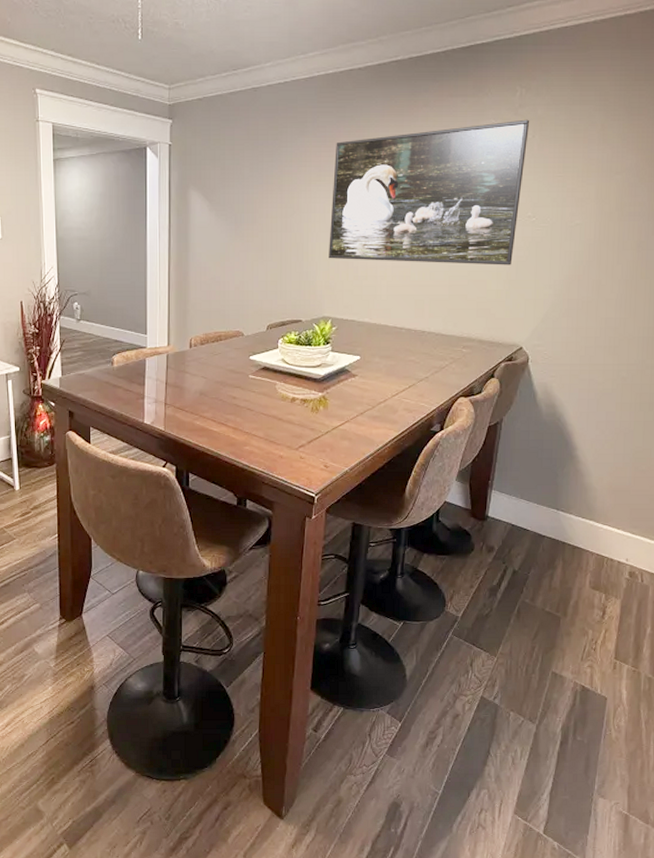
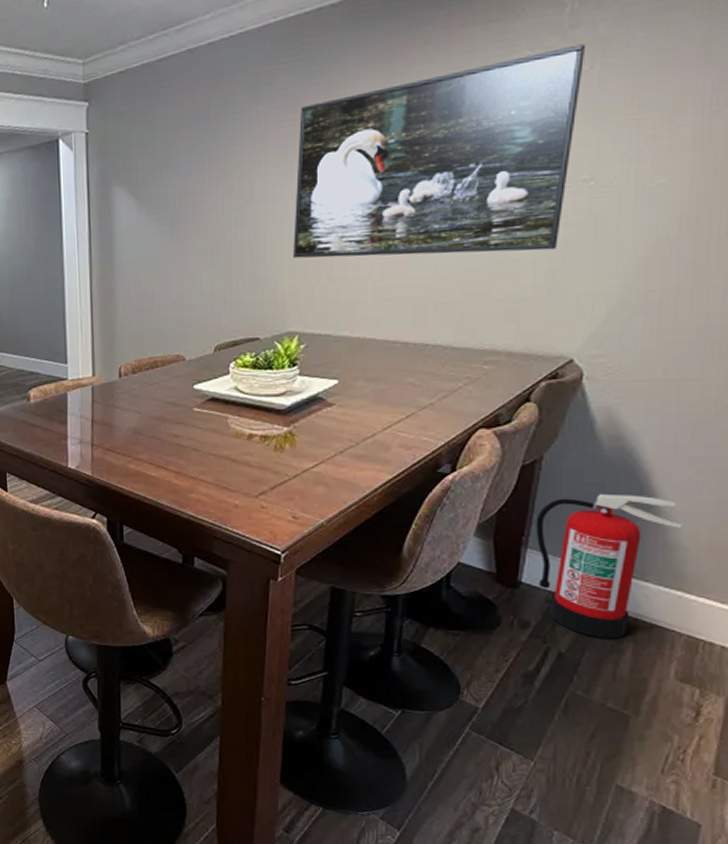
fire extinguisher: none [498,447,593,558] -> present [535,493,683,639]

